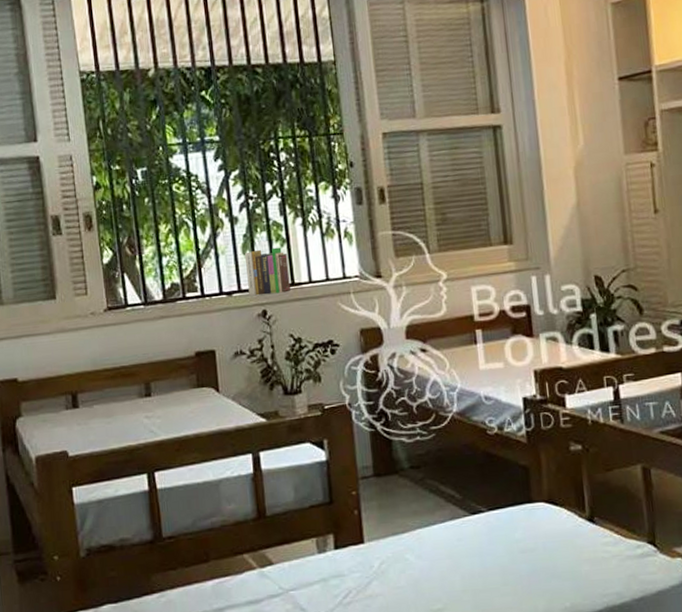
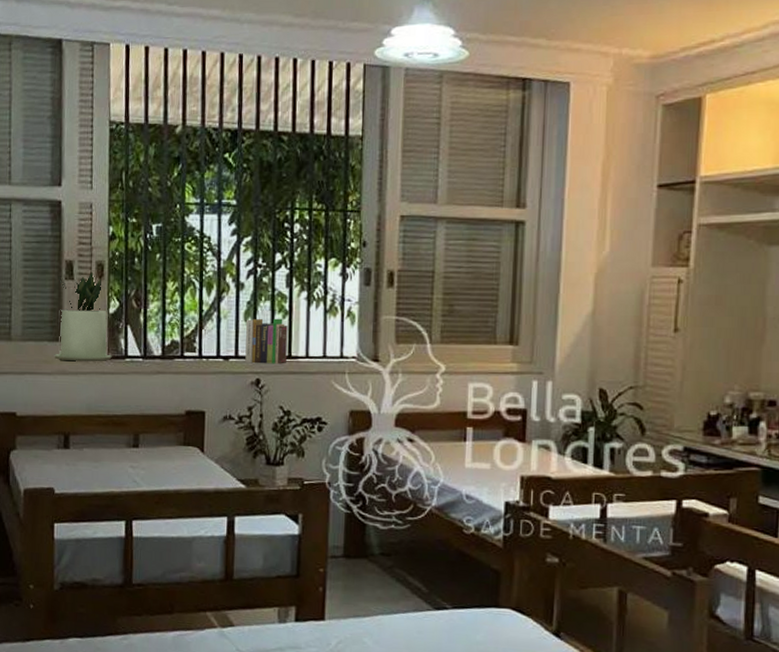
planter: none [45,224,112,319] -> present [54,271,112,362]

